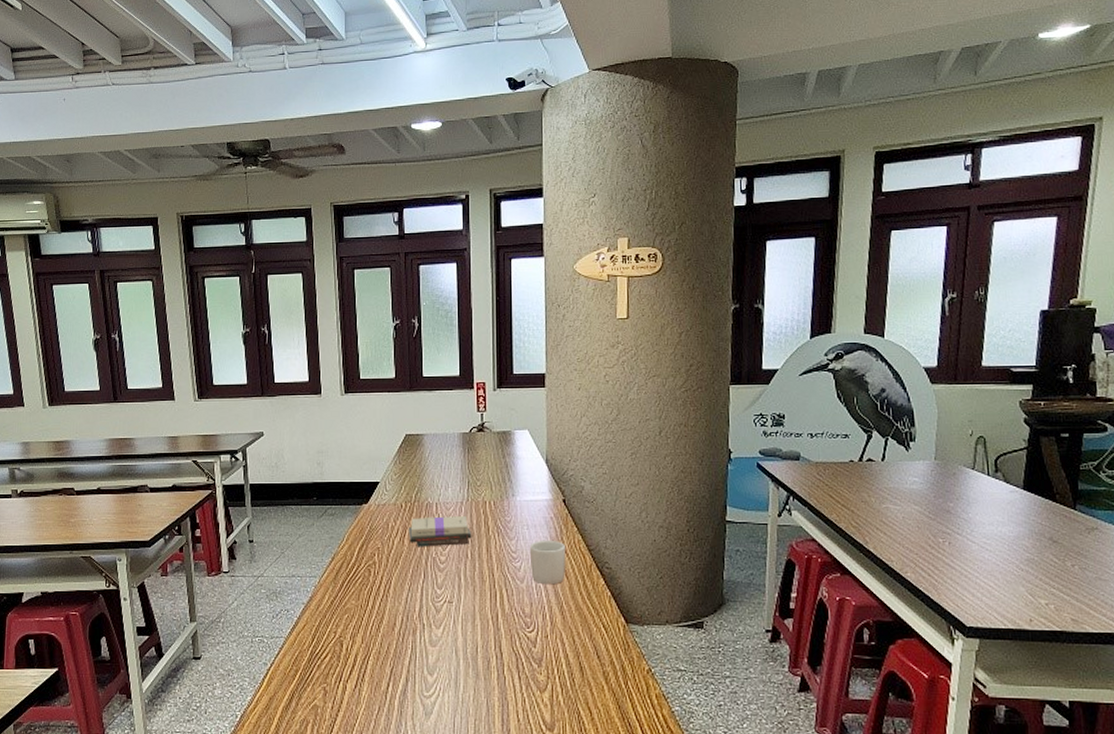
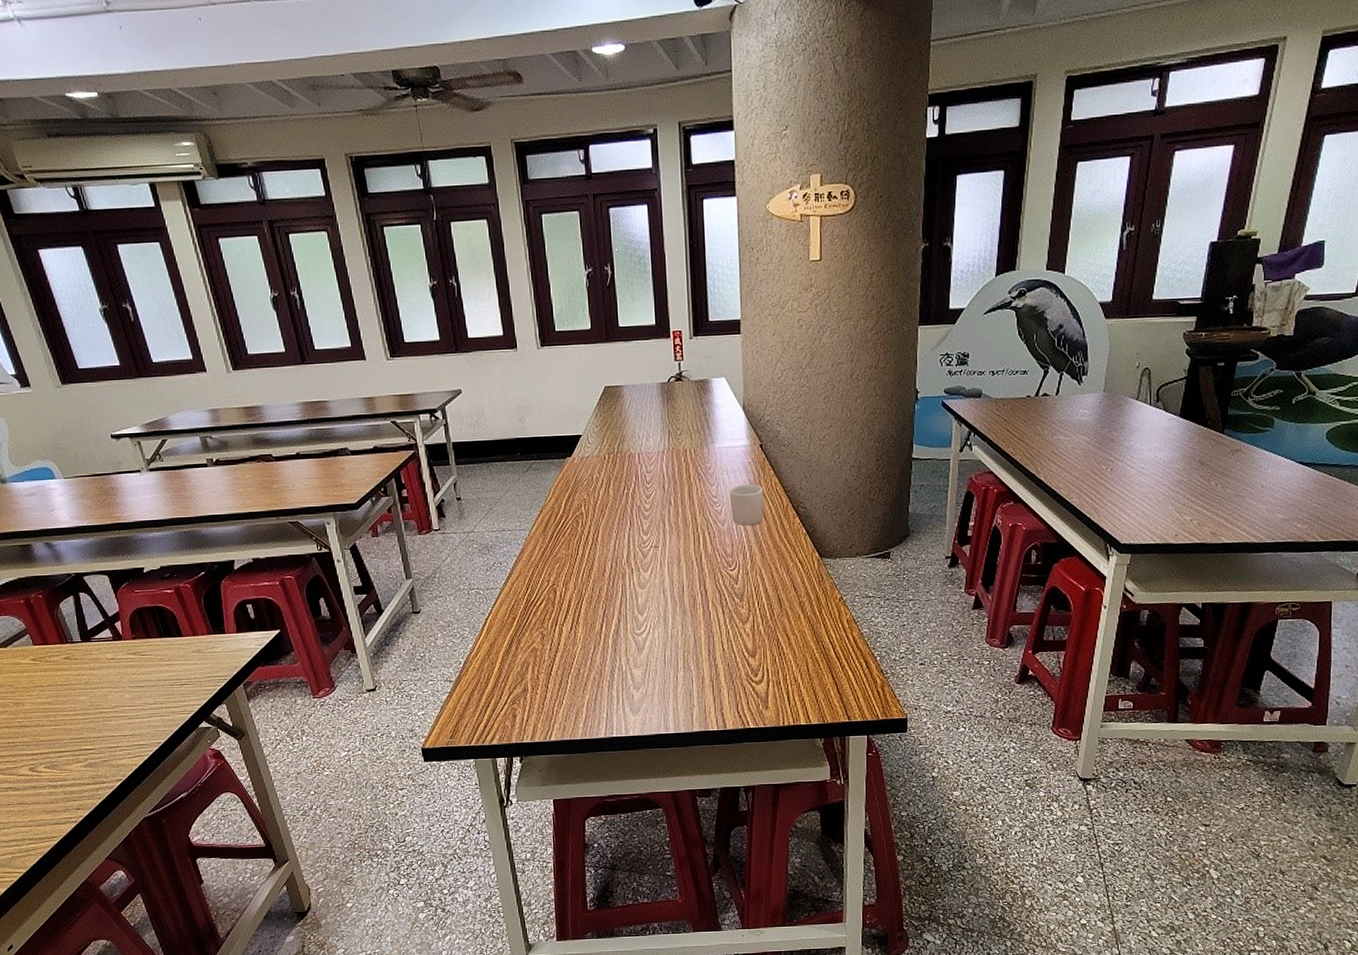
books: present [408,515,472,547] -> none [612,464,674,497]

